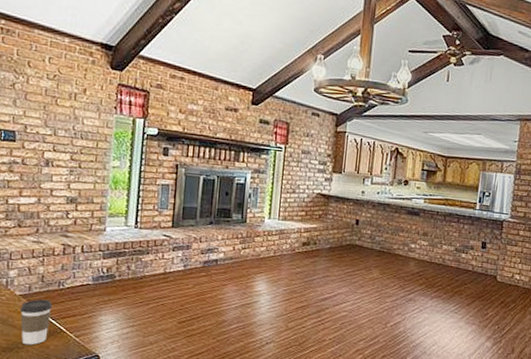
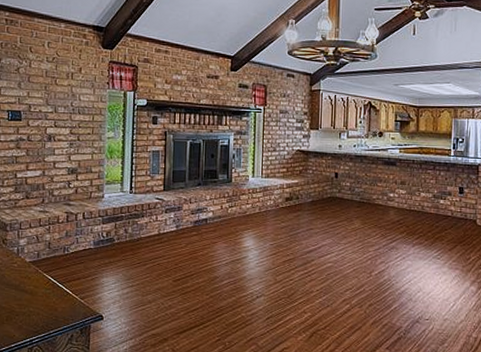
coffee cup: present [19,299,53,345] -> none [30,264,59,309]

